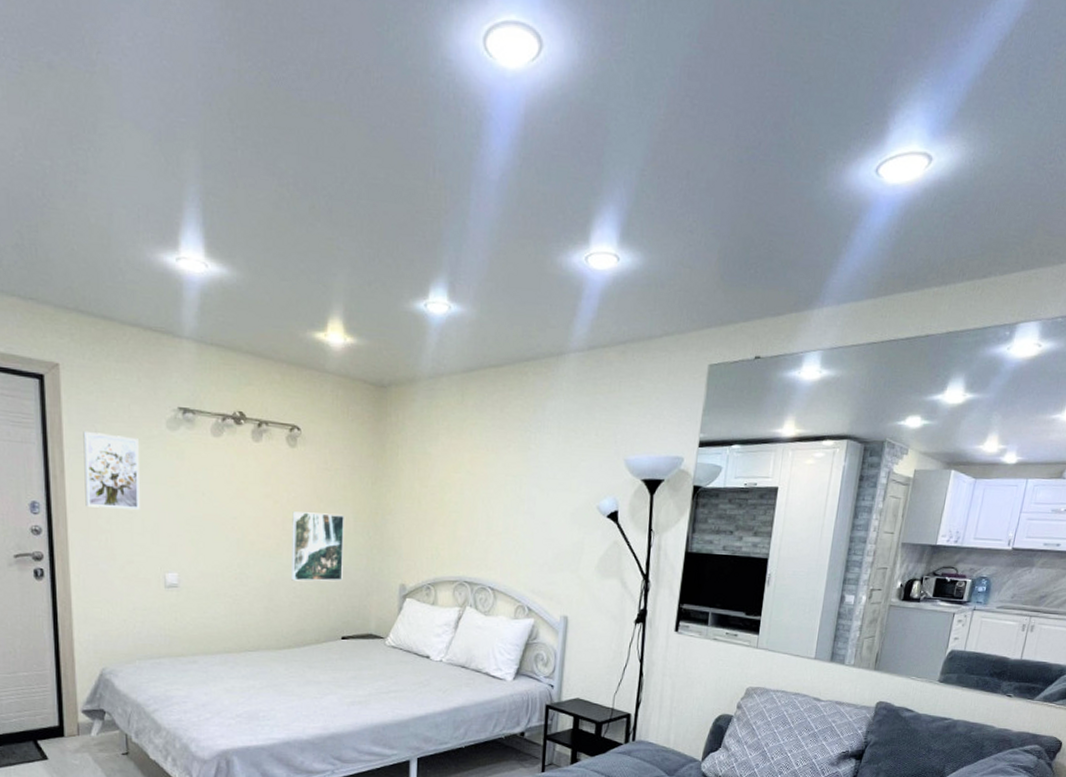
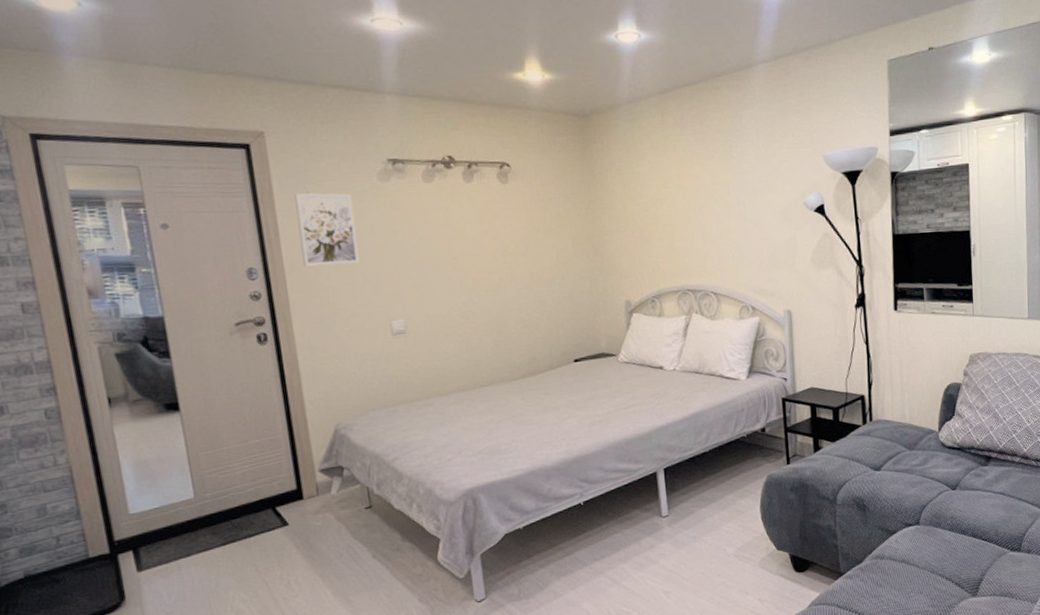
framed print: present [291,511,344,581] -> none [511,241,568,312]

